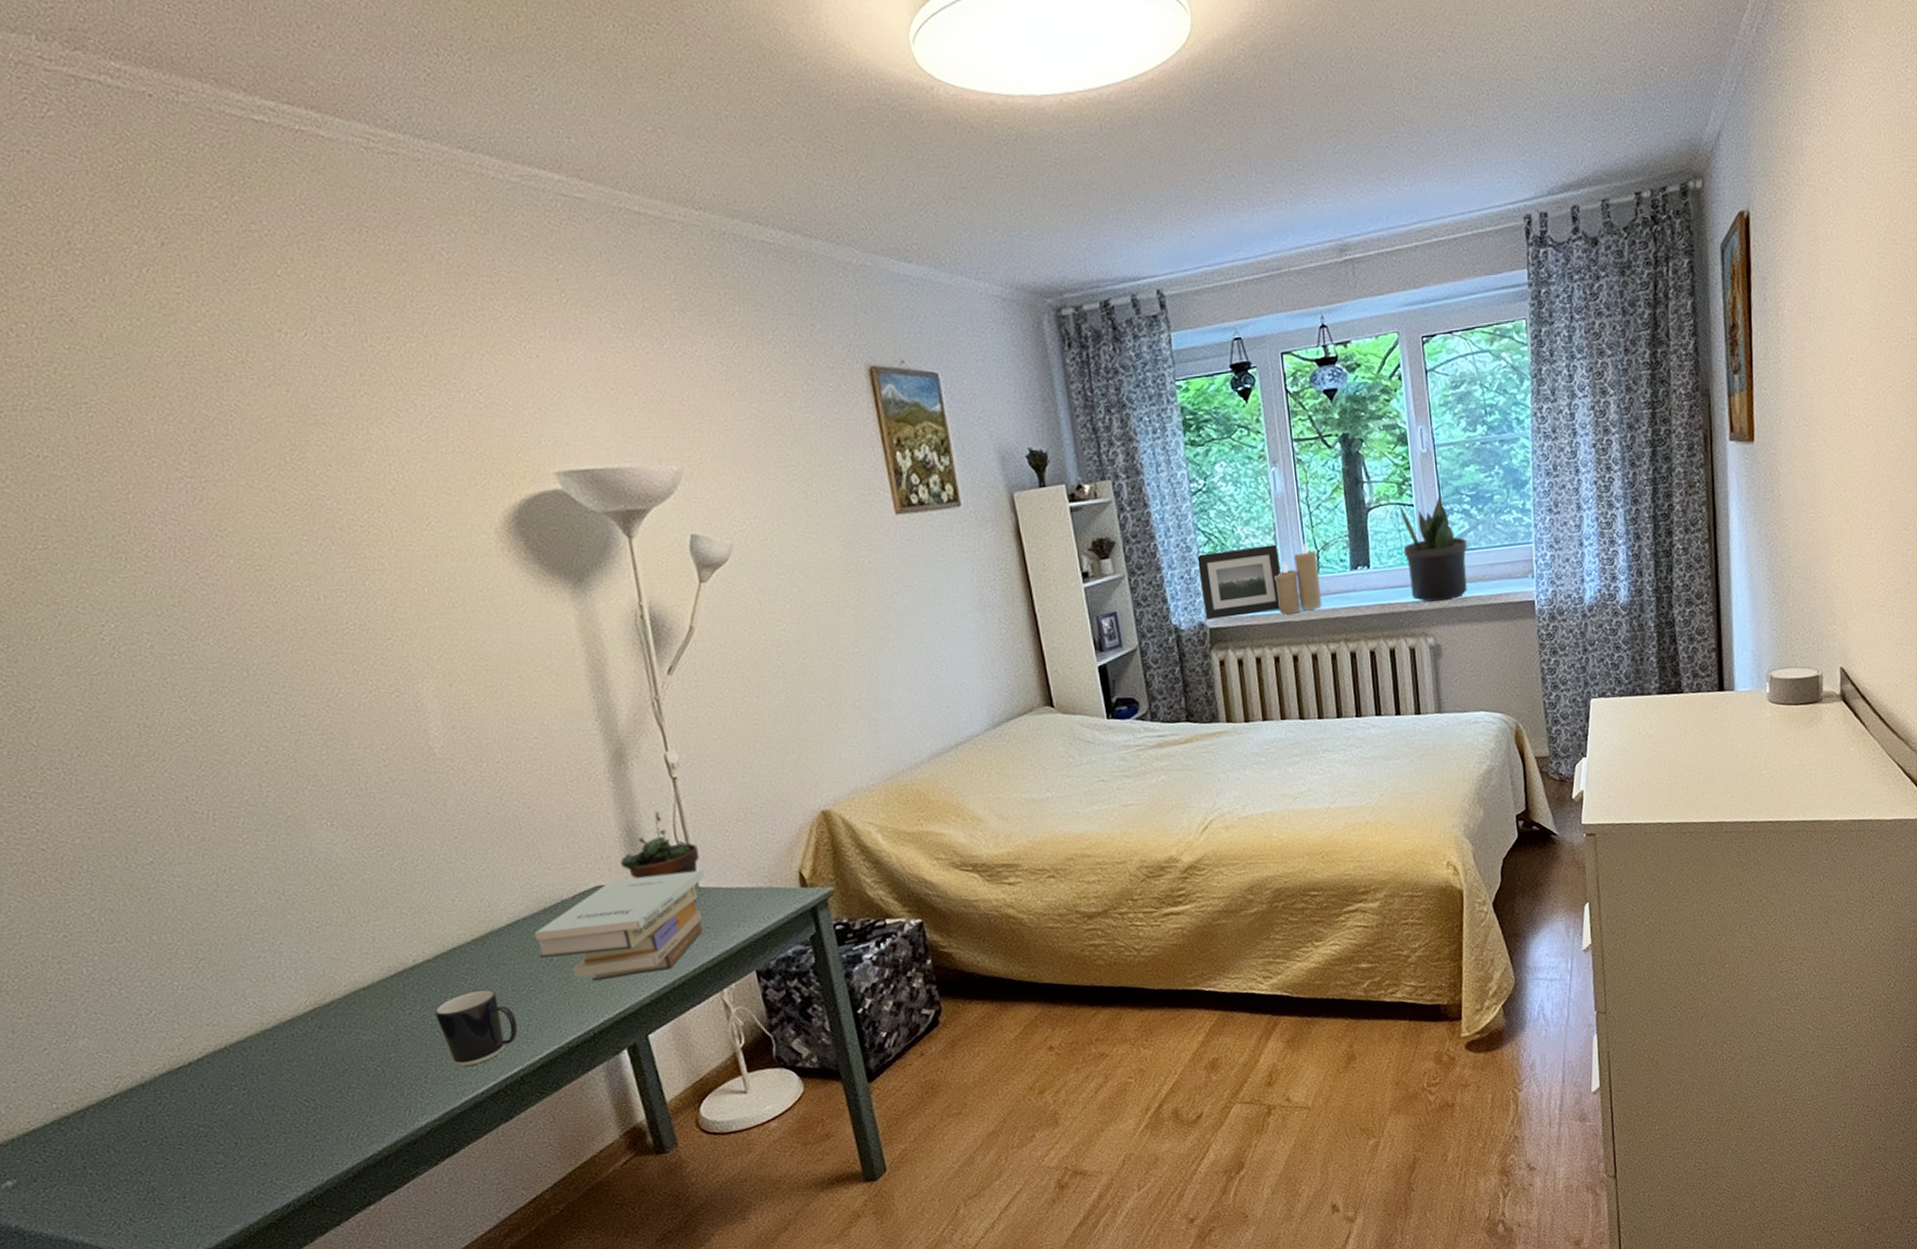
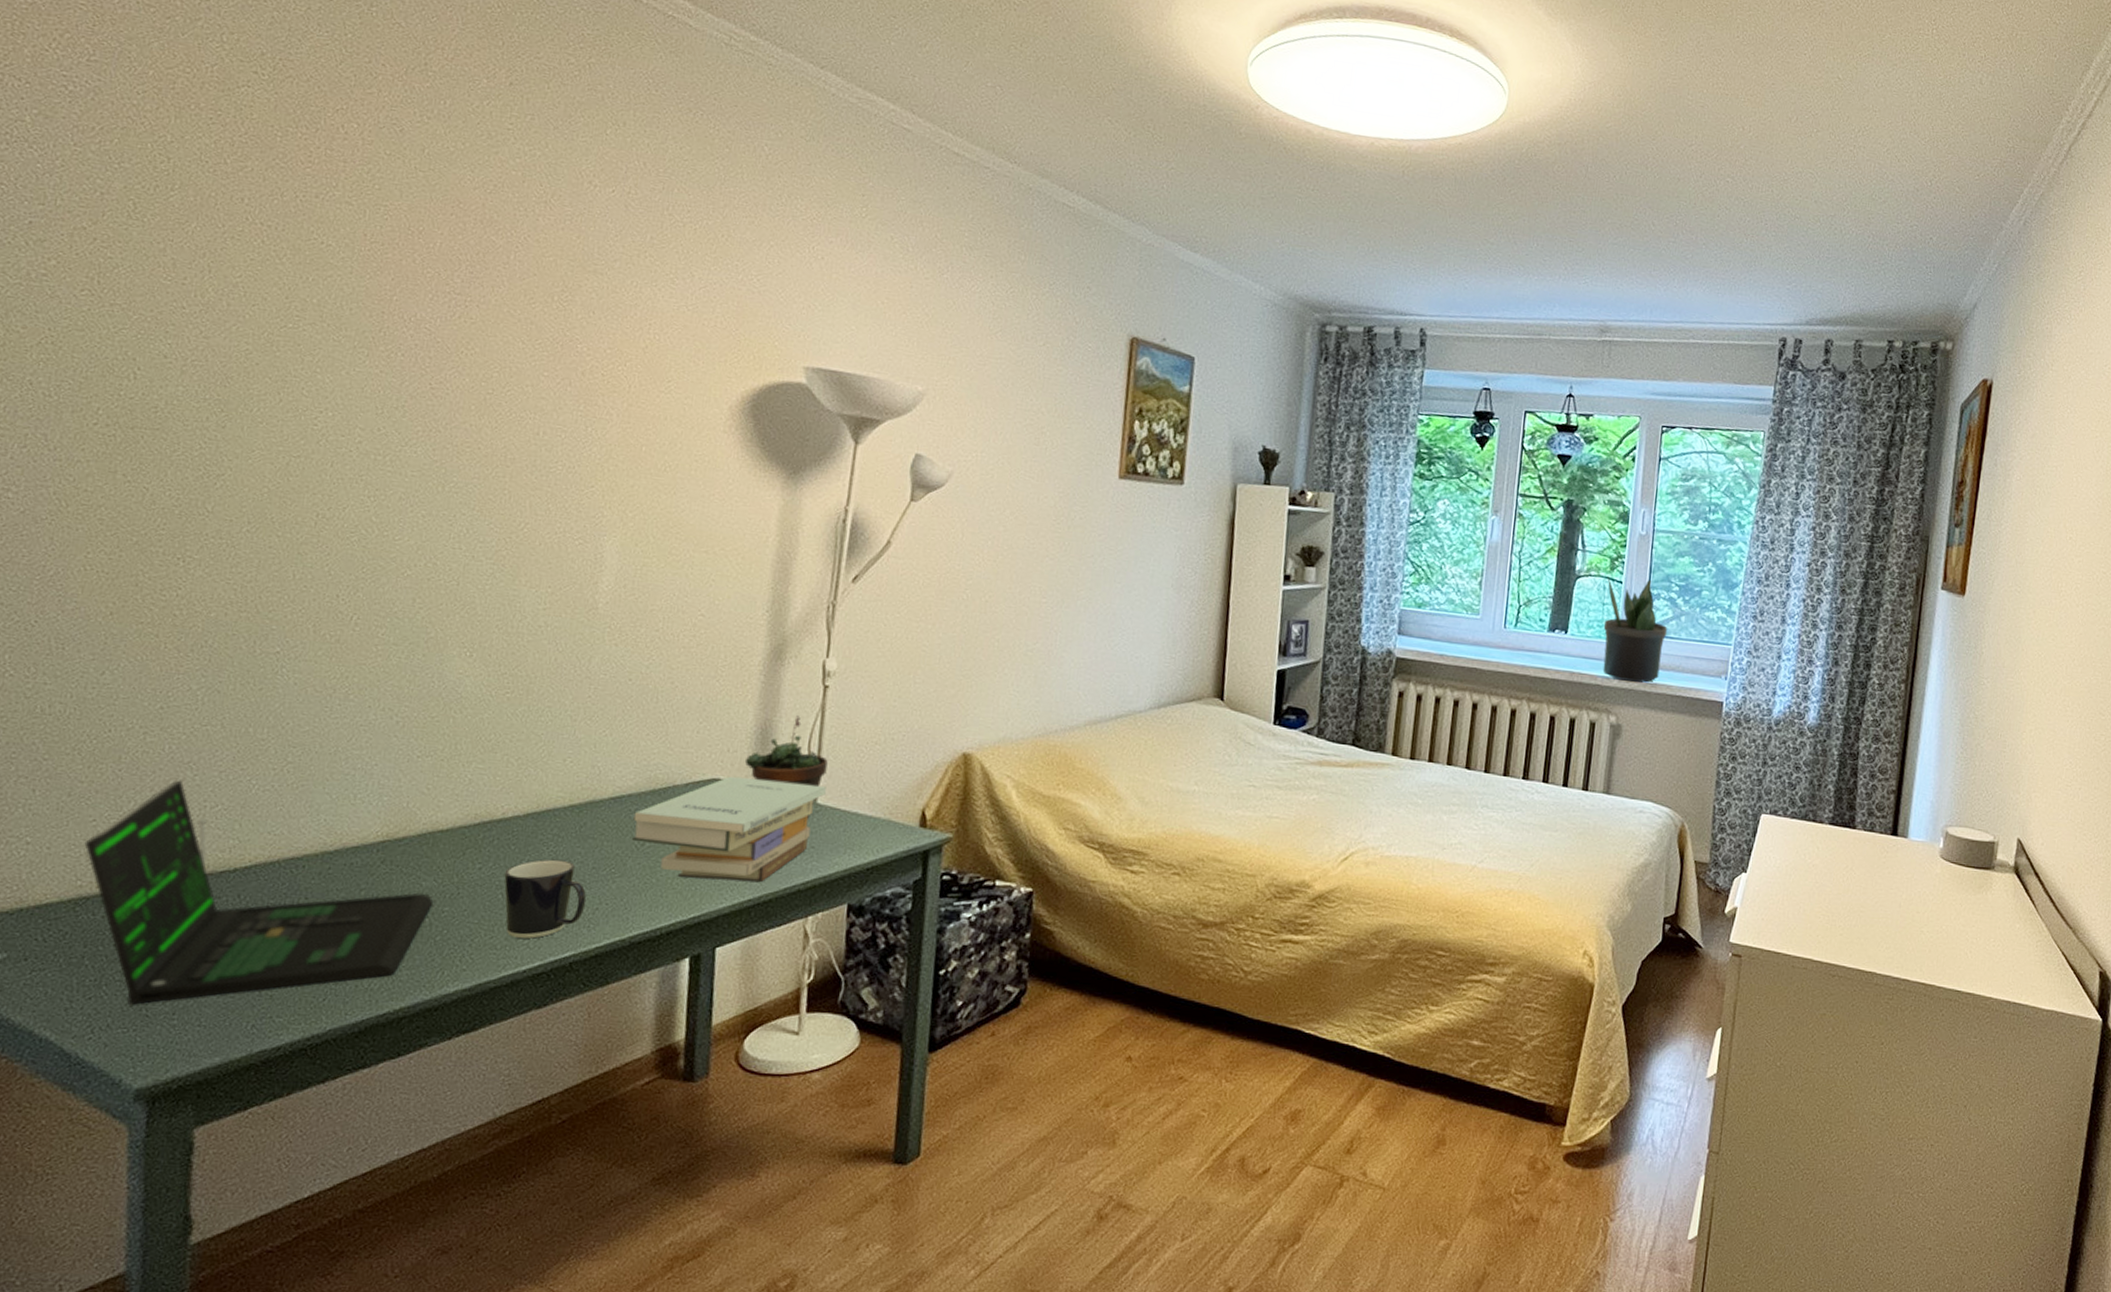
laptop: none [45,996,380,1198] -> present [84,780,434,1005]
picture frame: present [1197,544,1281,620] -> none [1395,582,1481,655]
candle: present [1274,544,1322,615] -> none [1469,596,1518,663]

